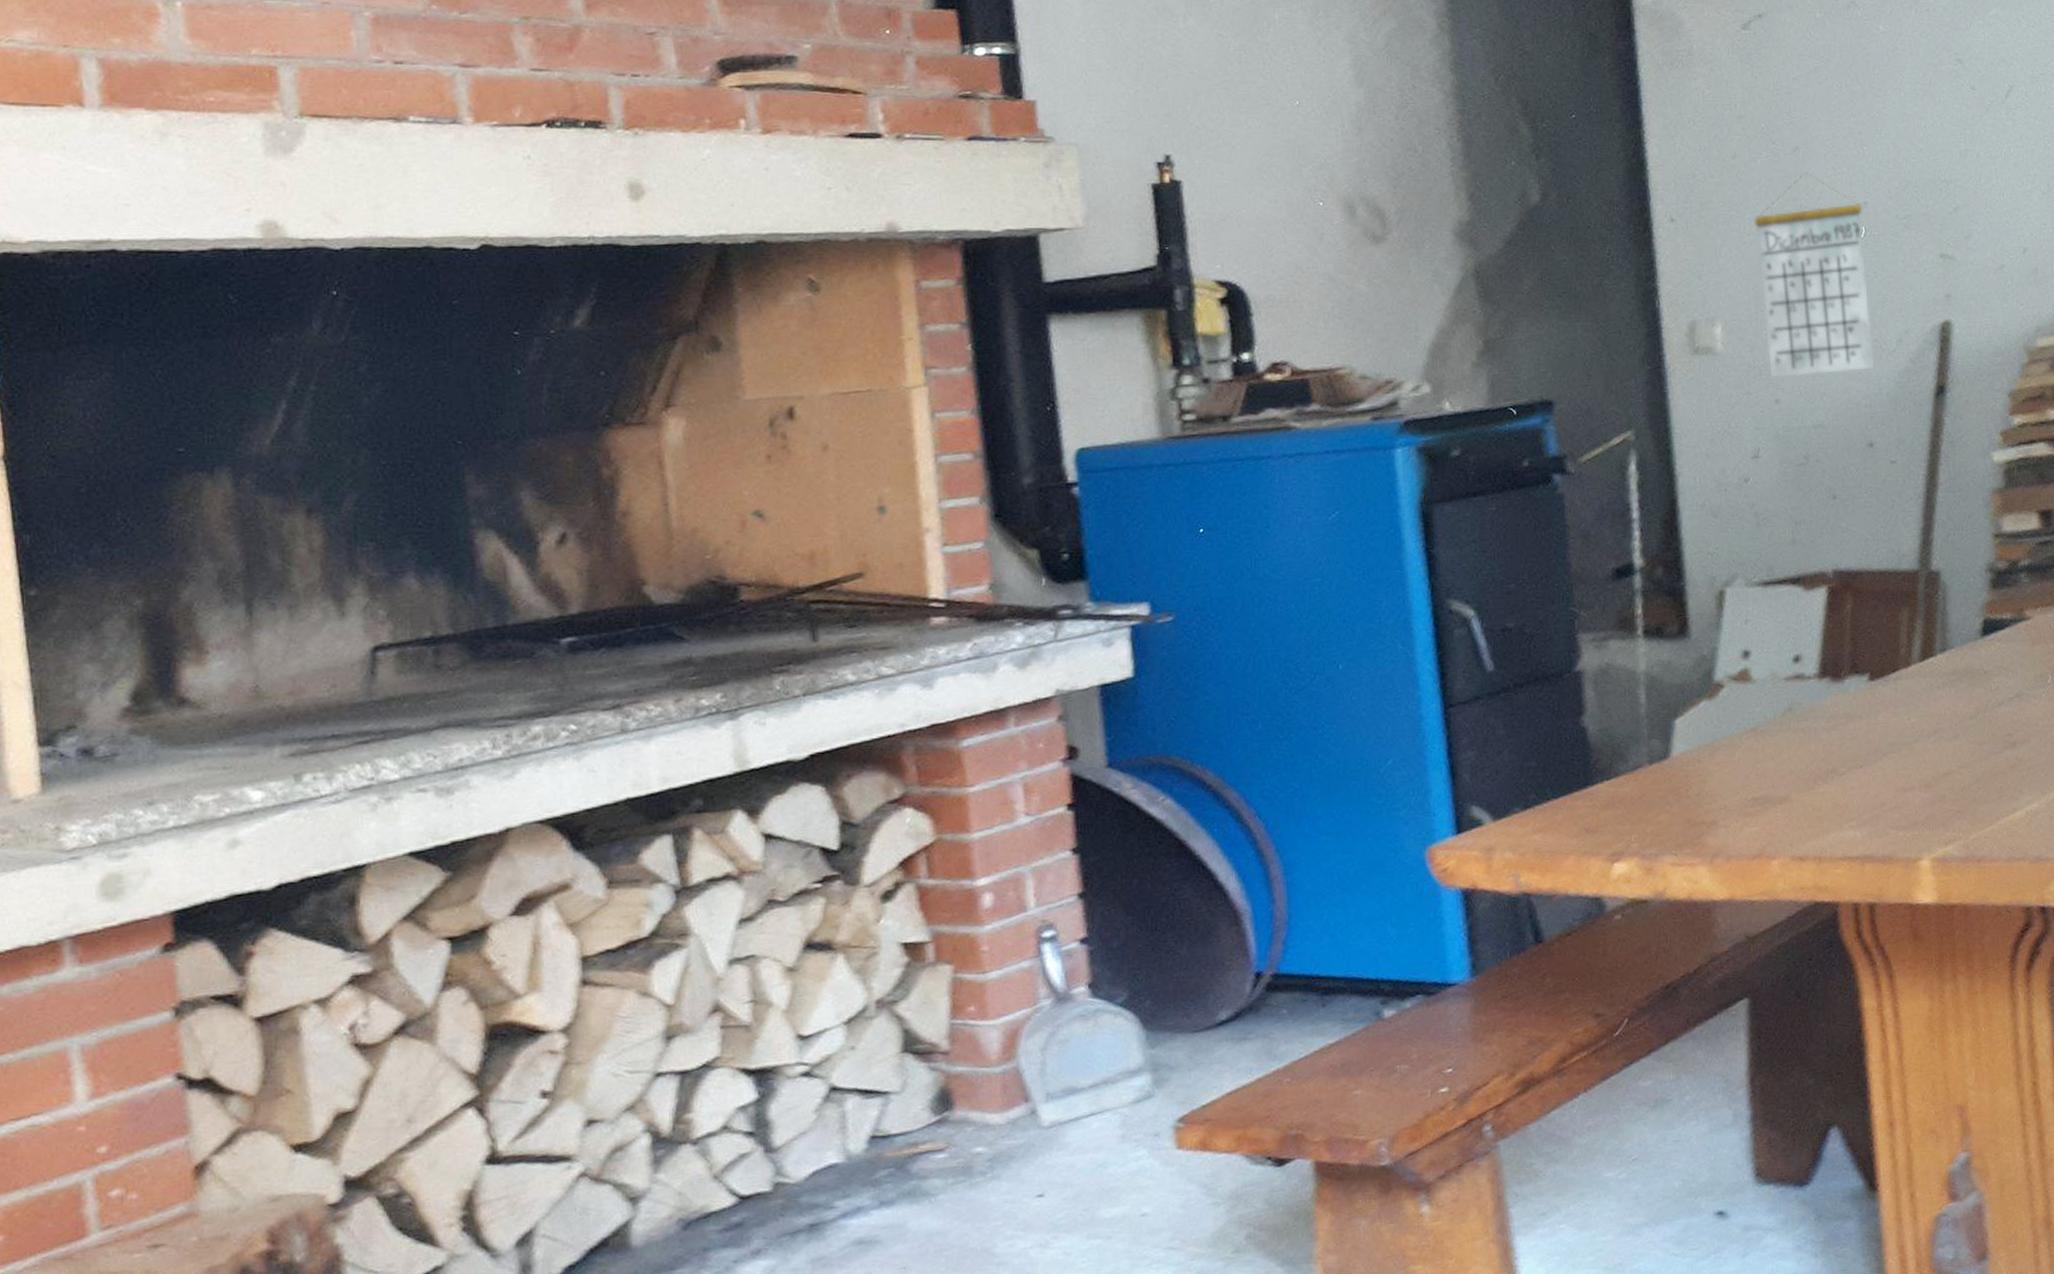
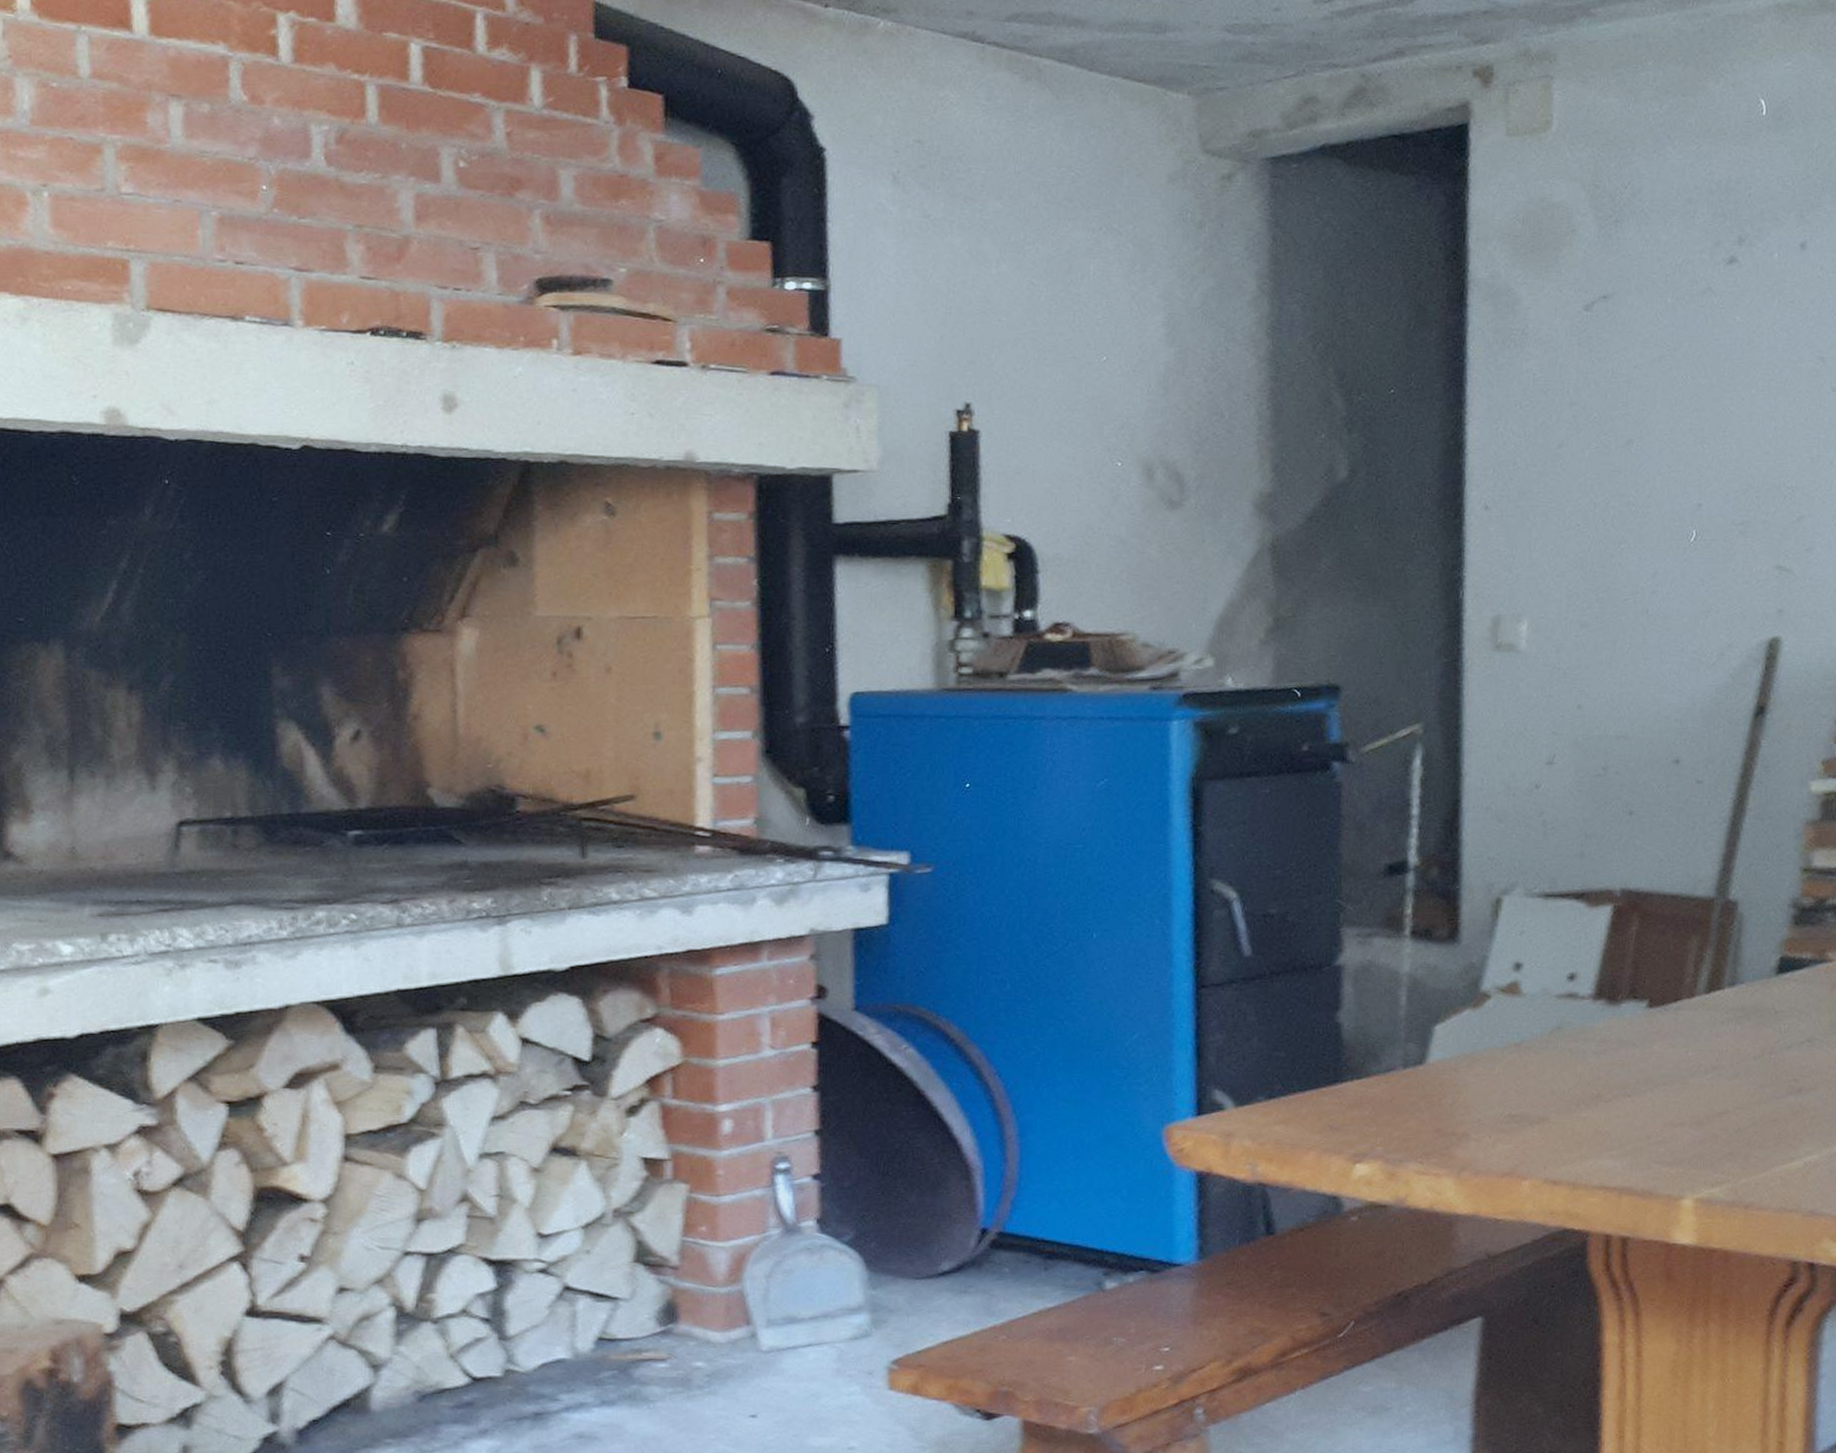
calendar: present [1753,171,1875,378] -> none [1574,467,1696,683]

